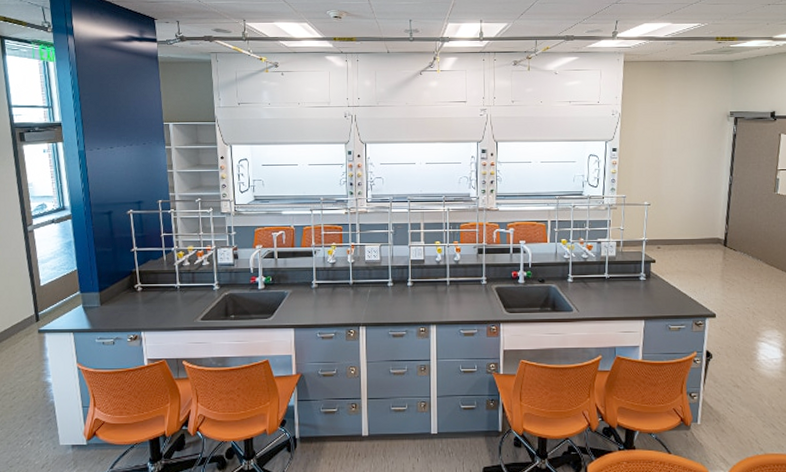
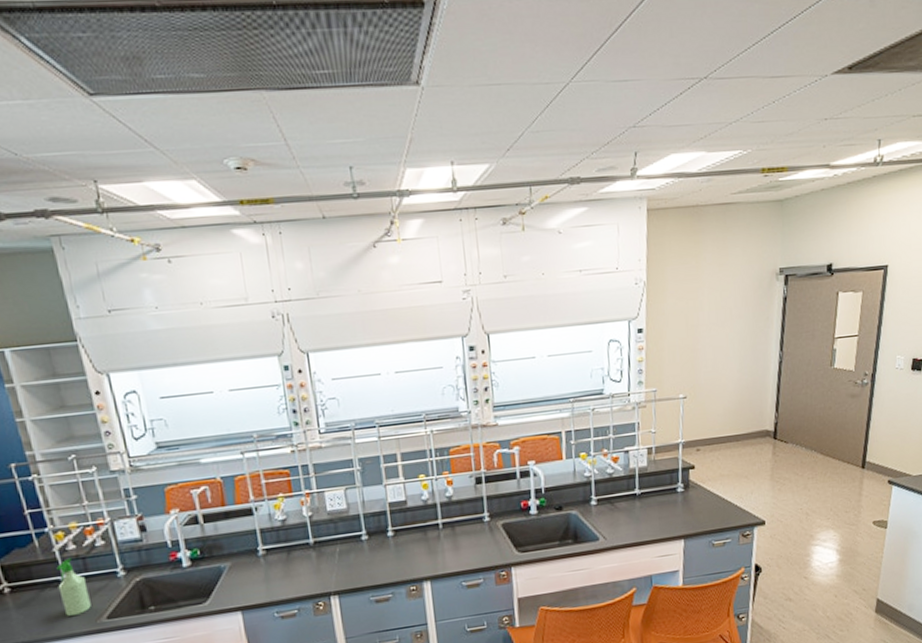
spray bottle: none [173,271,192,314] -> present [56,557,91,616]

